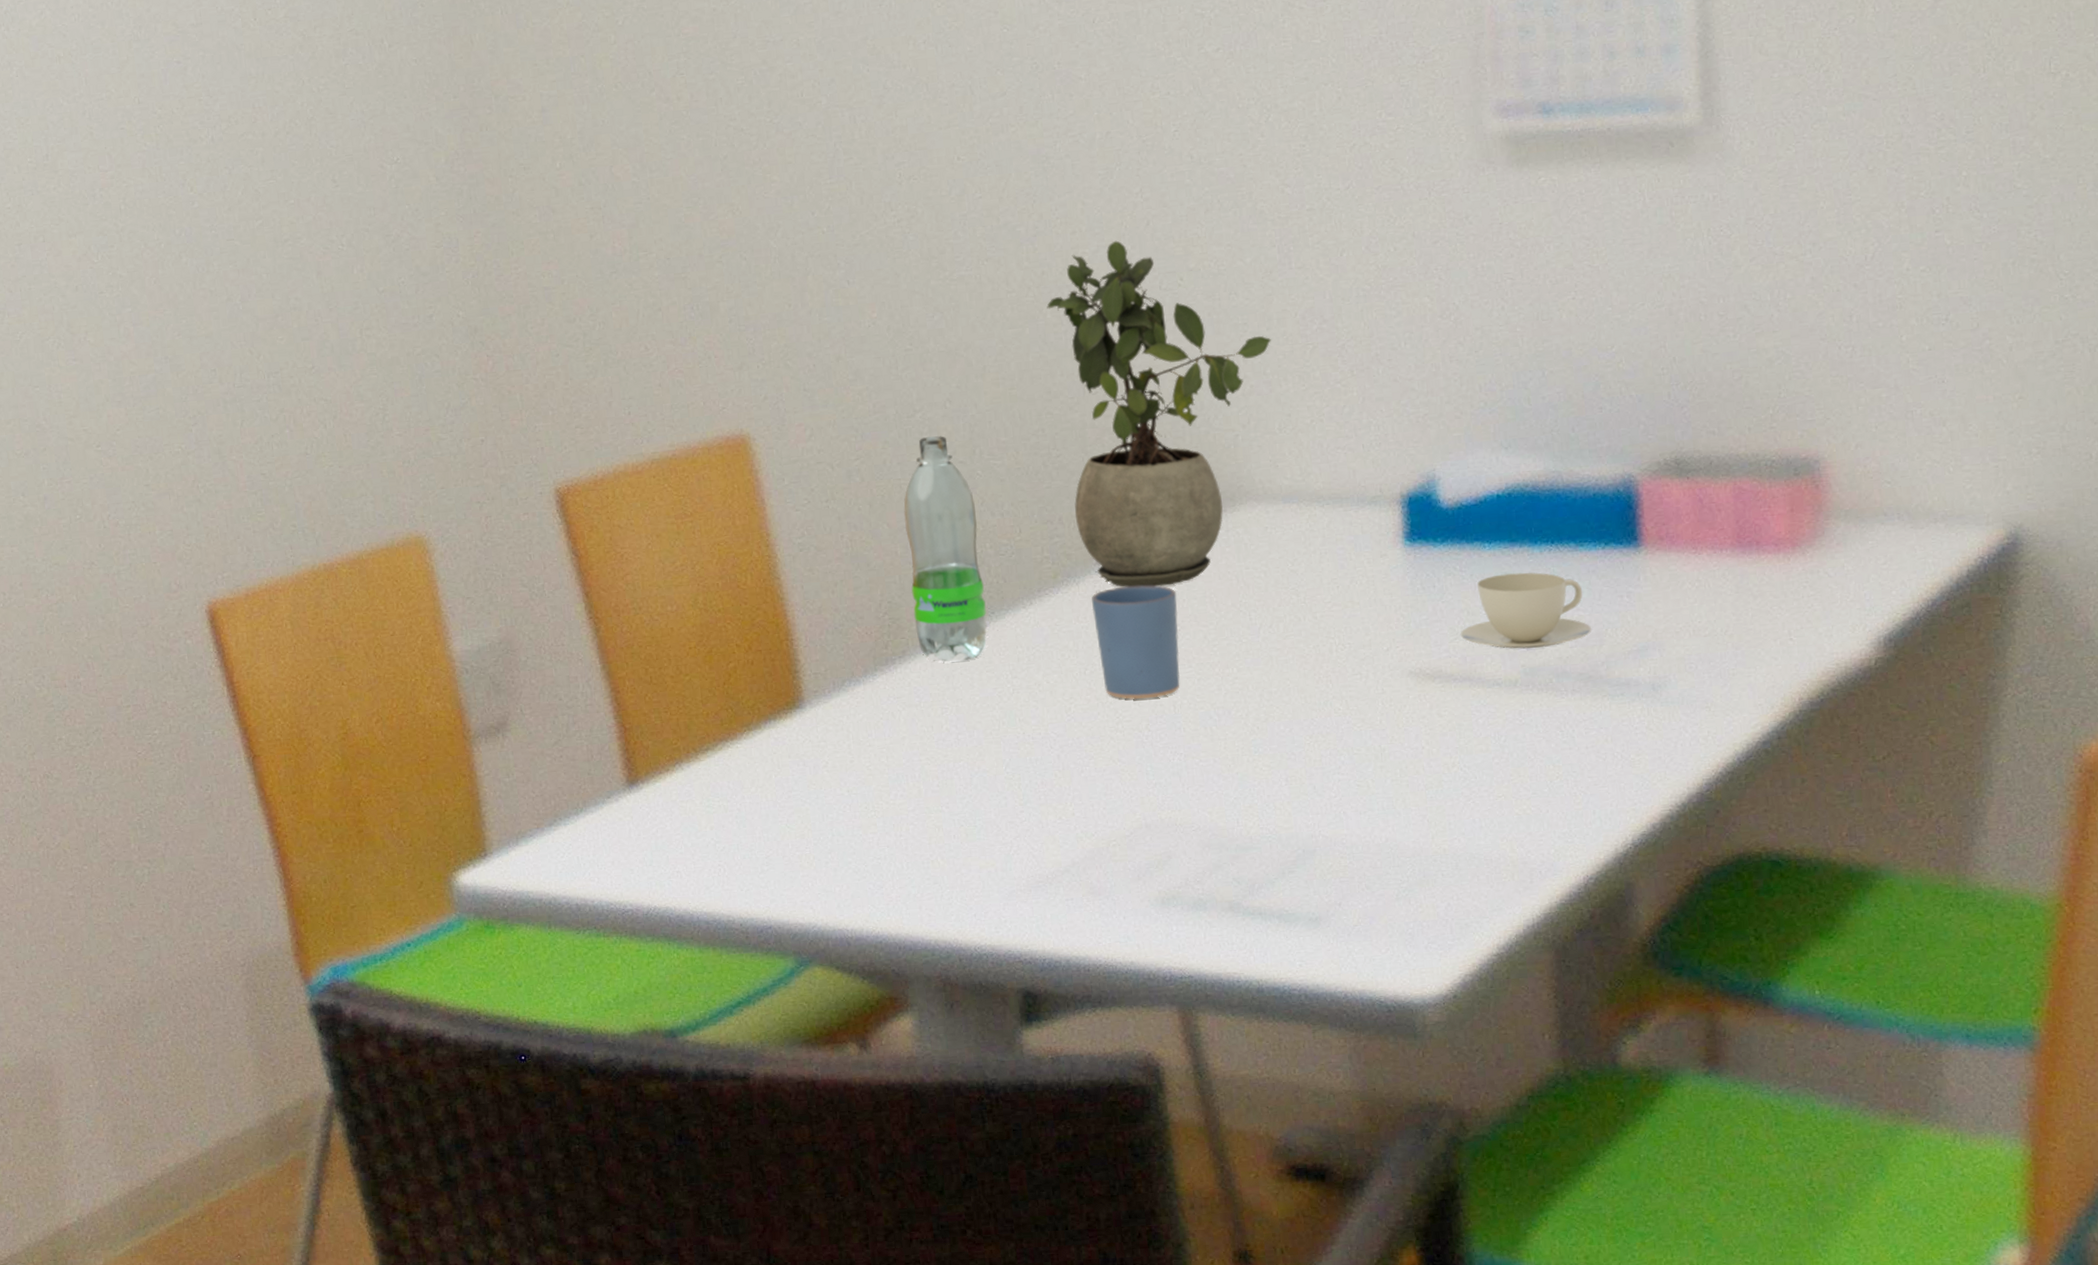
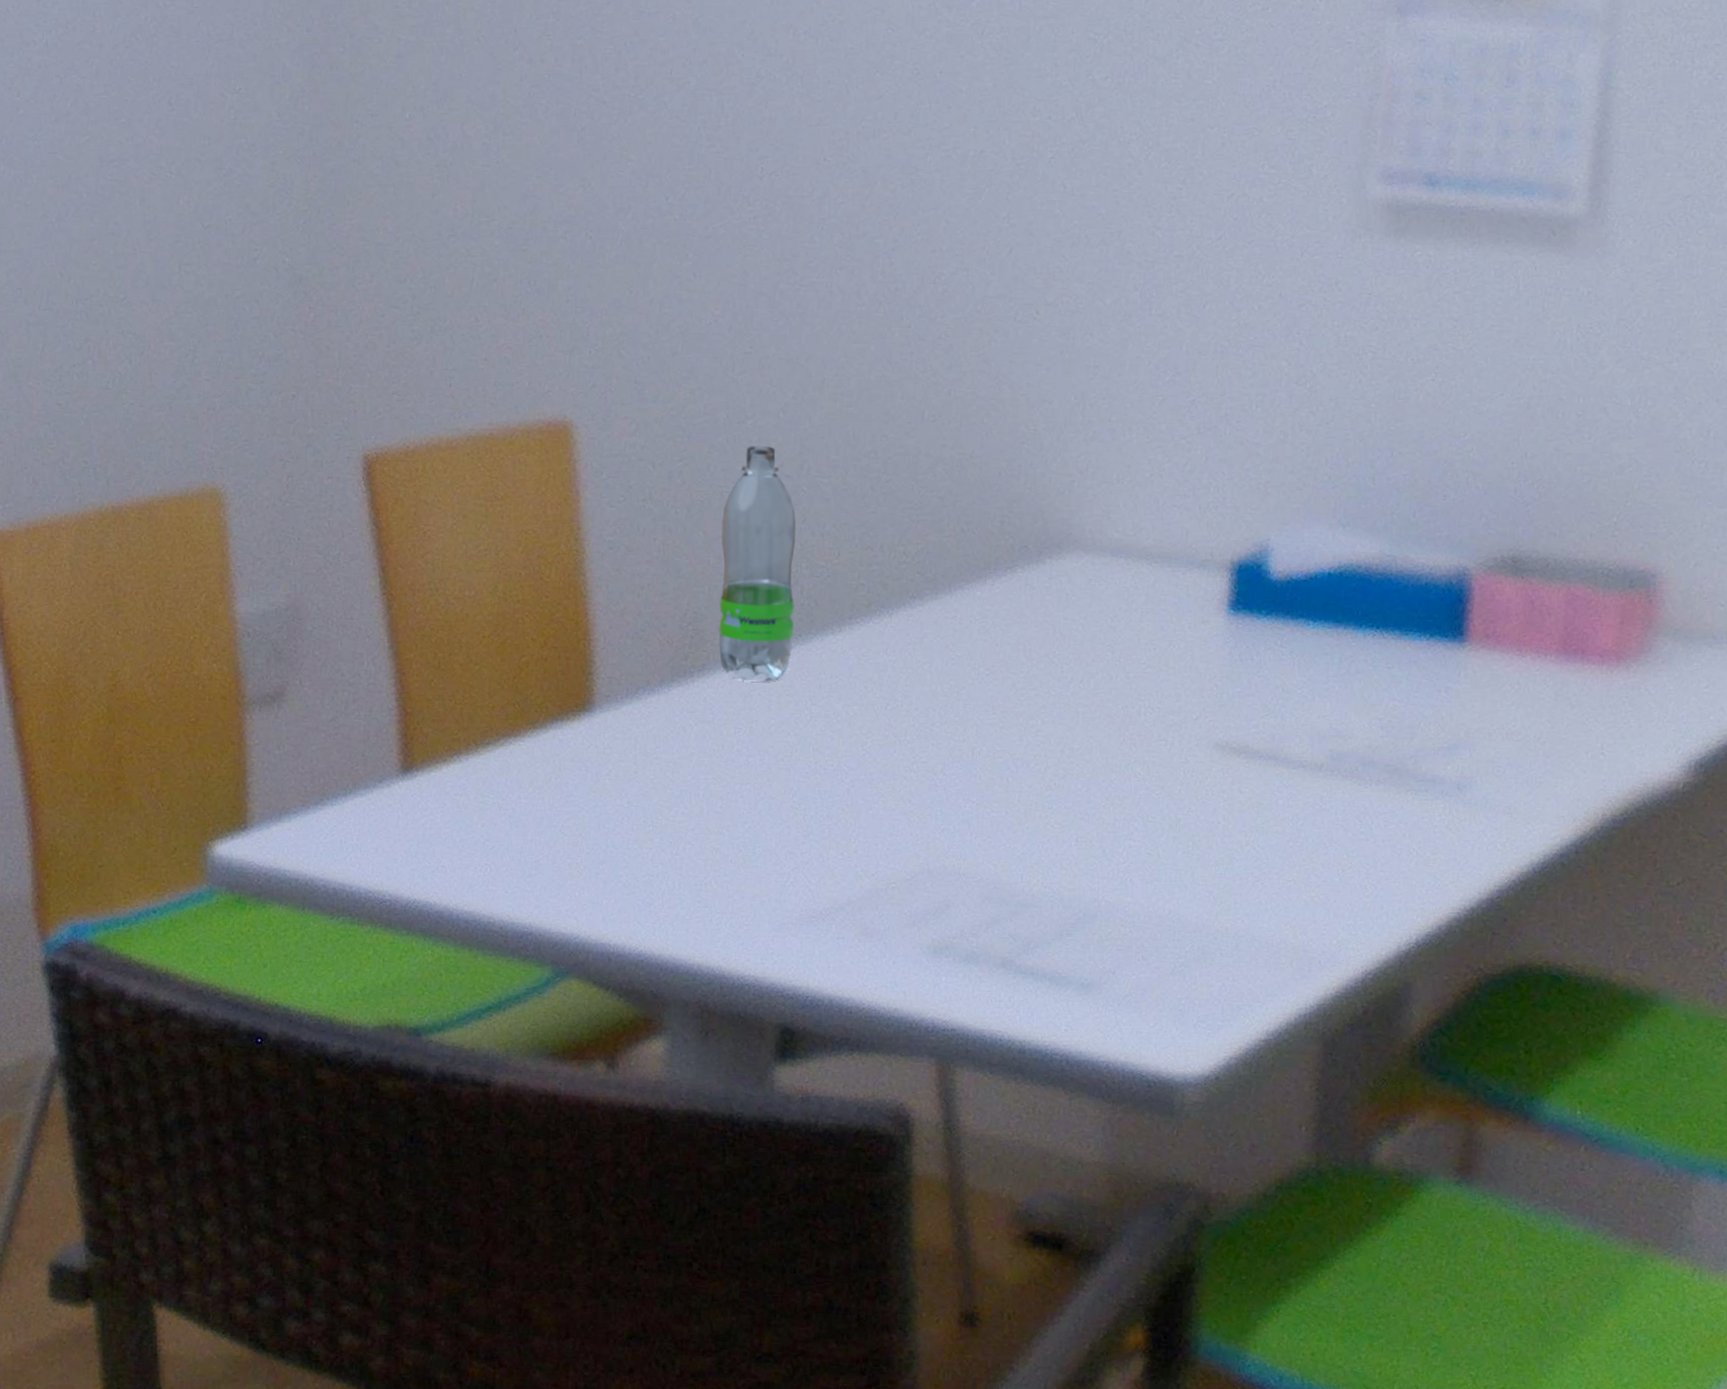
potted plant: present [1047,240,1272,587] -> none [896,264,1122,628]
mug: present [1091,585,1180,700] -> none [901,623,990,742]
teacup: present [1460,572,1591,649] -> none [1272,654,1404,734]

